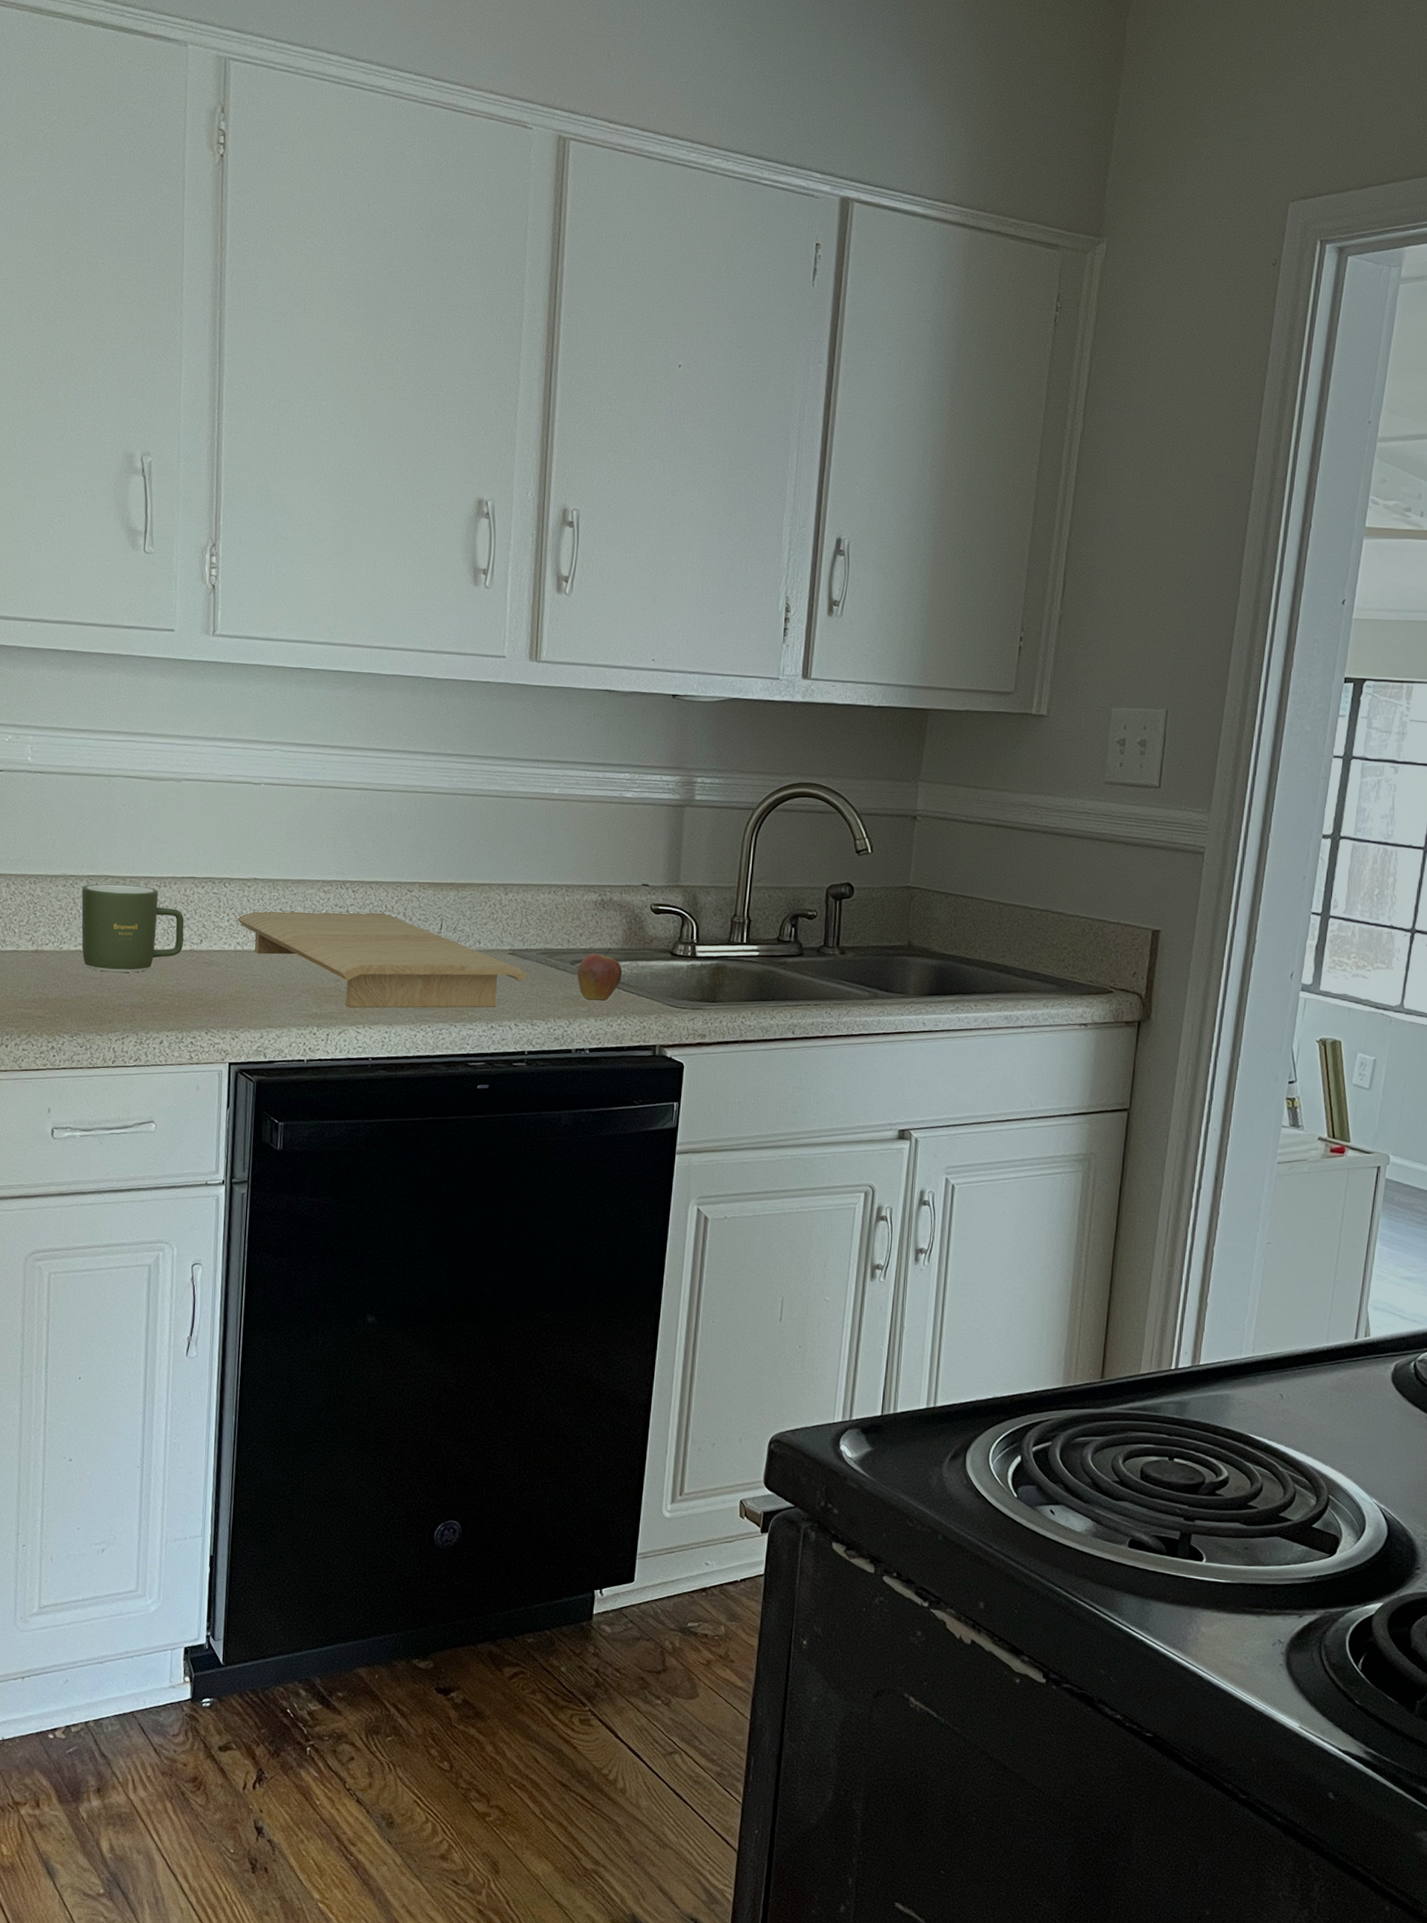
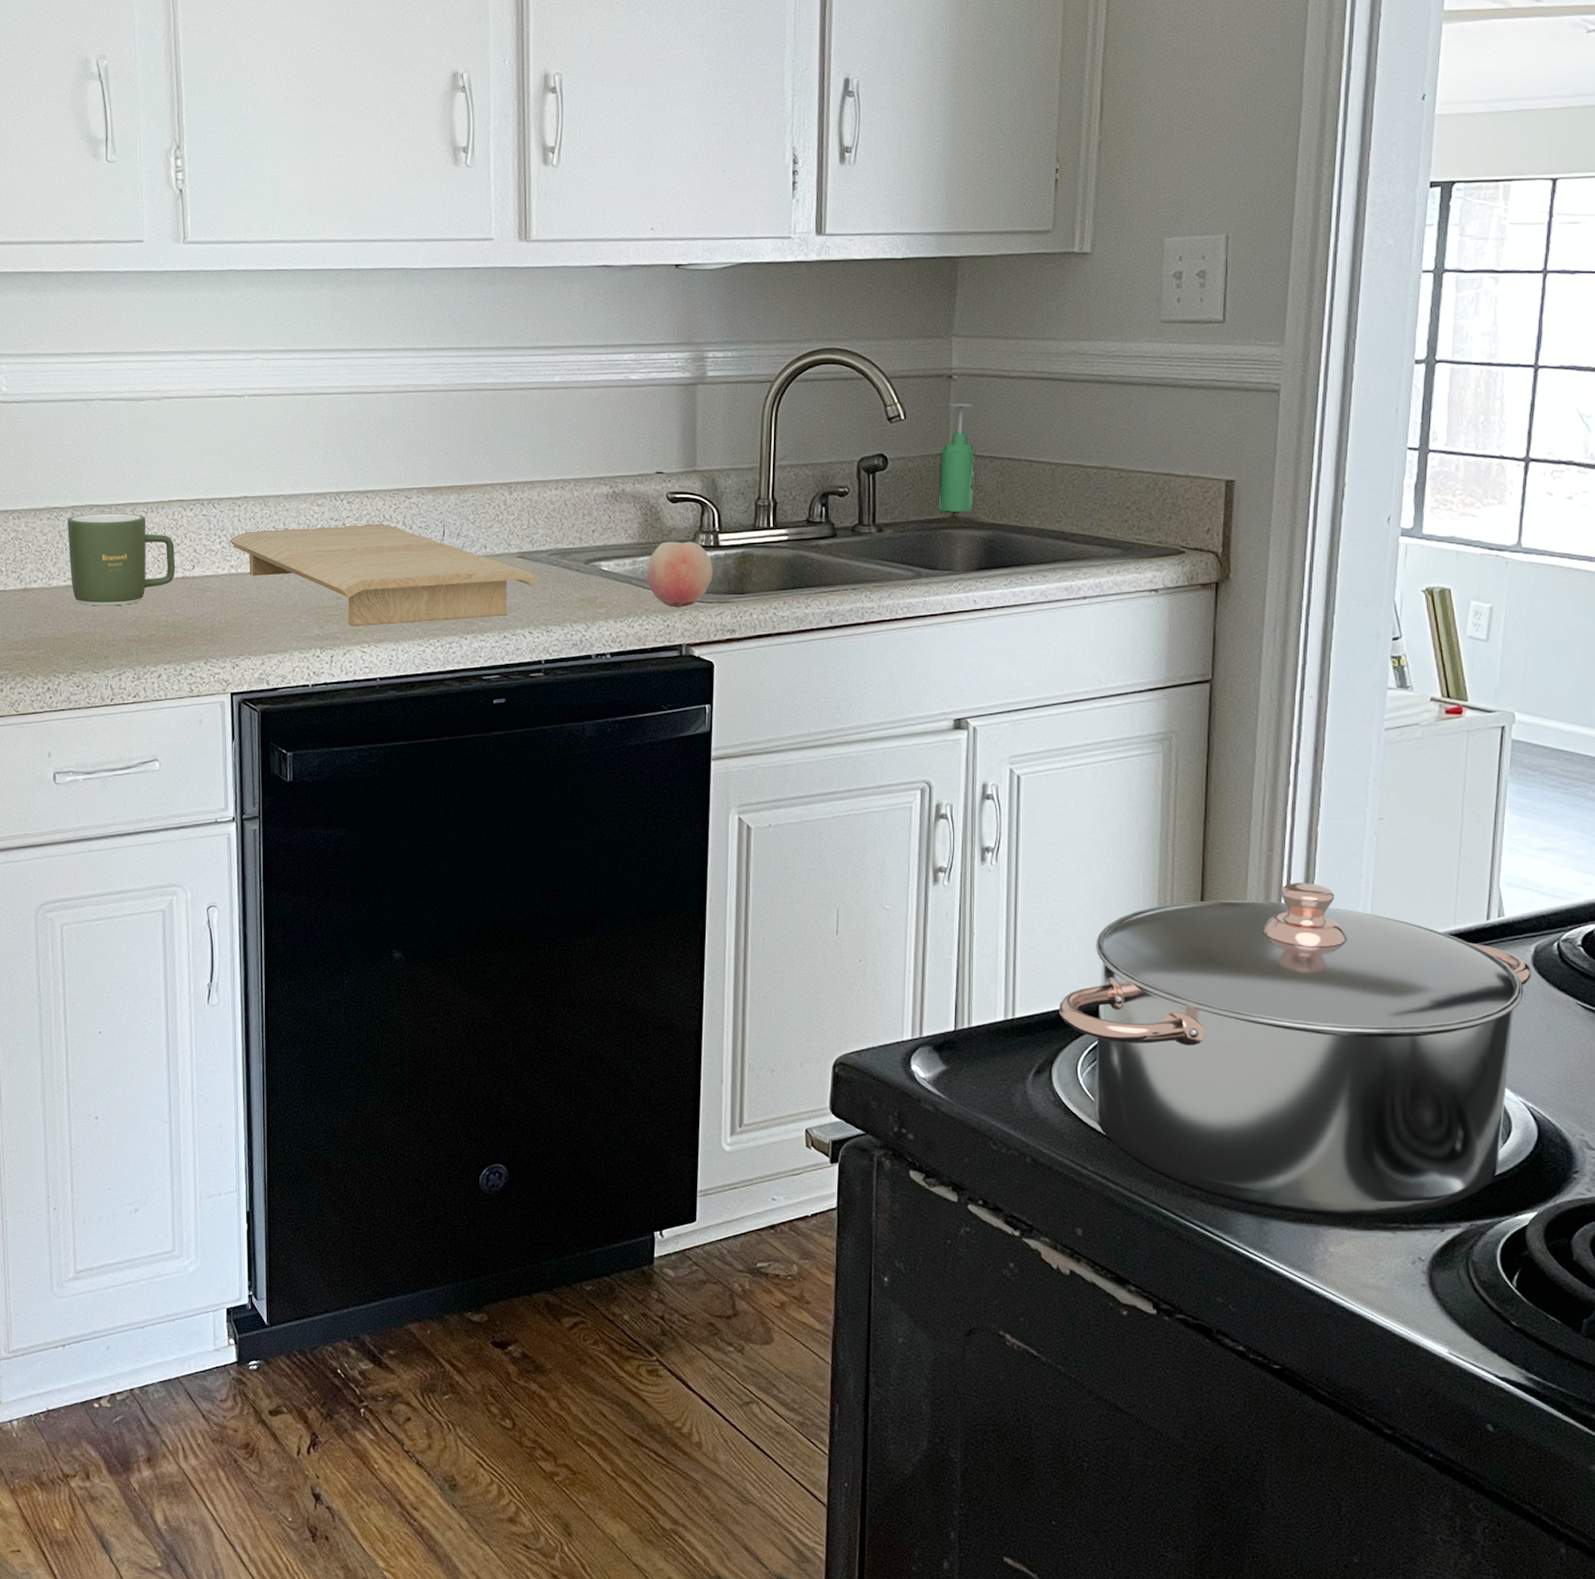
fruit: present [577,948,623,1002] -> none [592,543,641,602]
fruit: none [627,949,689,1011] -> present [647,541,713,607]
soap dispenser: none [896,841,934,942] -> present [938,402,975,512]
cooking pot: none [975,1296,1390,1603] -> present [1058,882,1531,1218]

